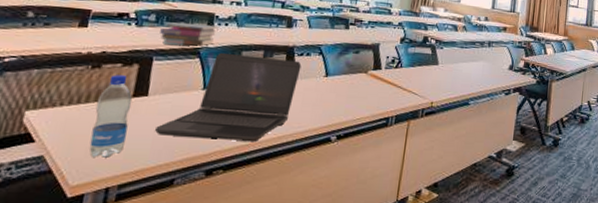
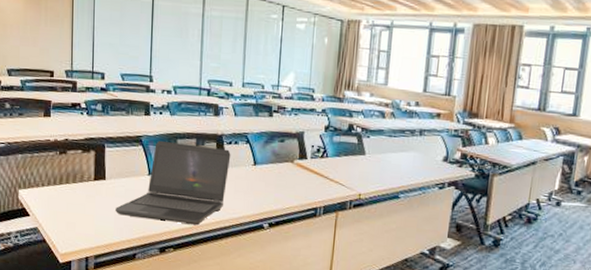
bottle: present [89,75,133,158] -> none [68,160,95,232]
books: present [160,23,219,47] -> none [107,112,155,135]

